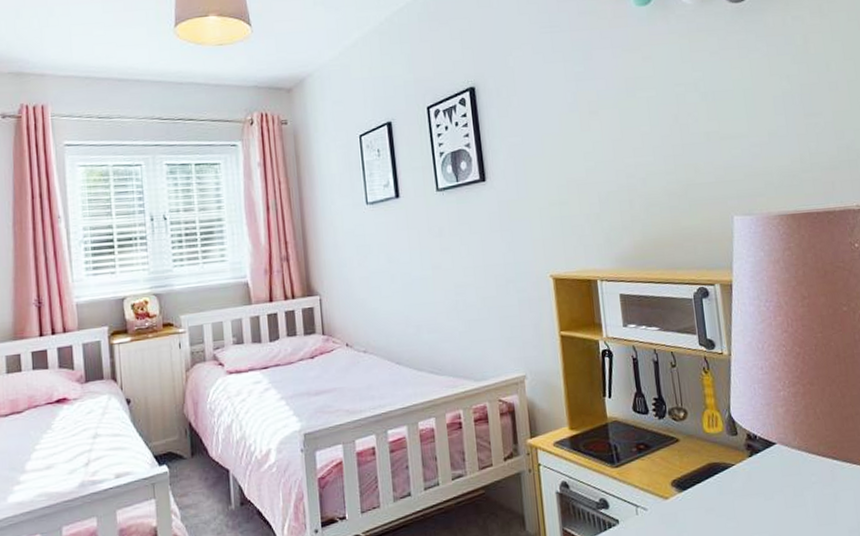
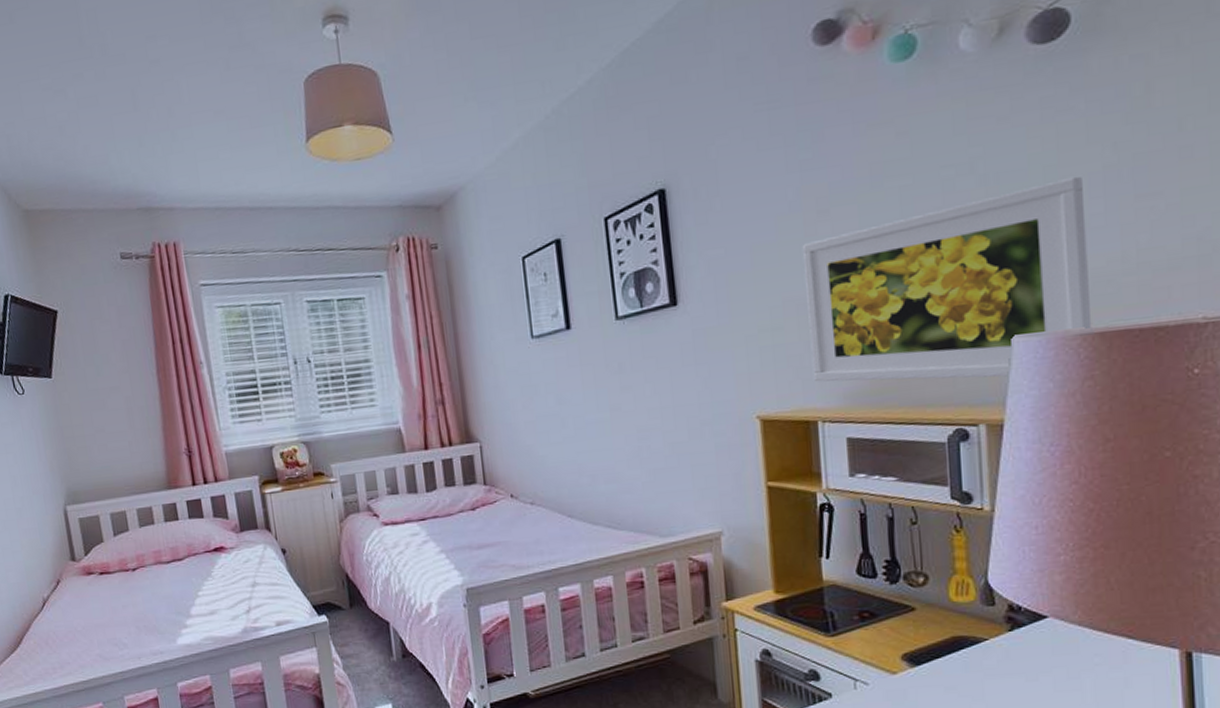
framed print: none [579,98,786,248] -> present [802,176,1092,382]

